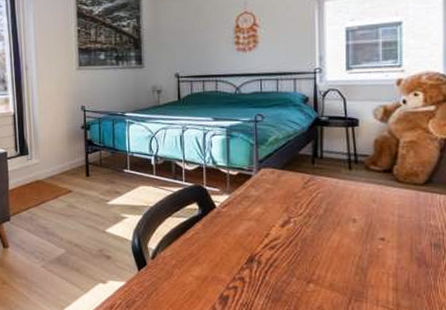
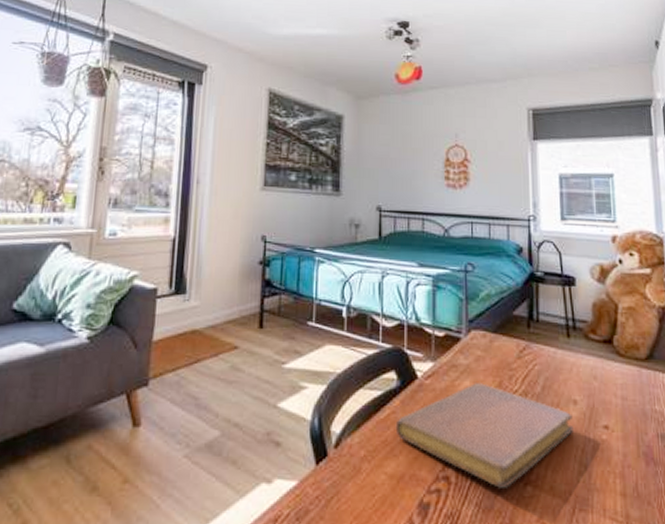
notebook: none [199,208,352,286] -> present [395,381,573,490]

